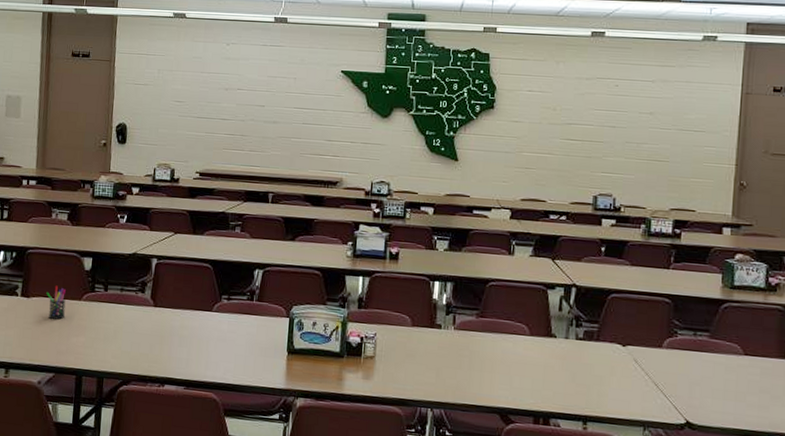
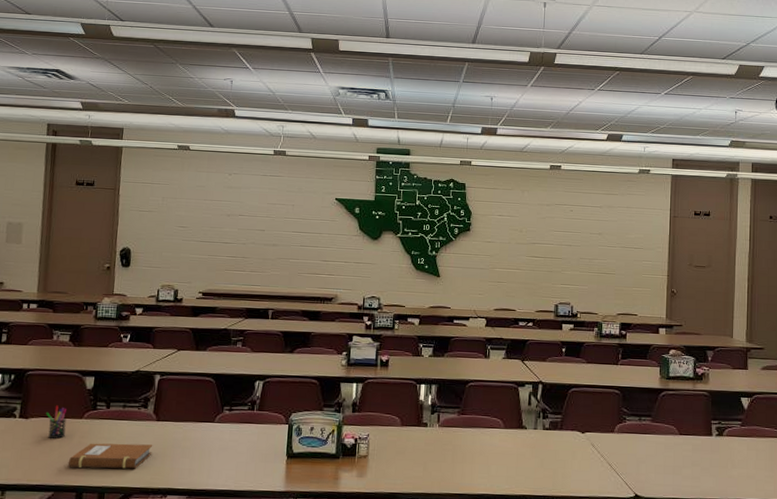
notebook: none [67,326,151,355] -> present [68,443,153,469]

